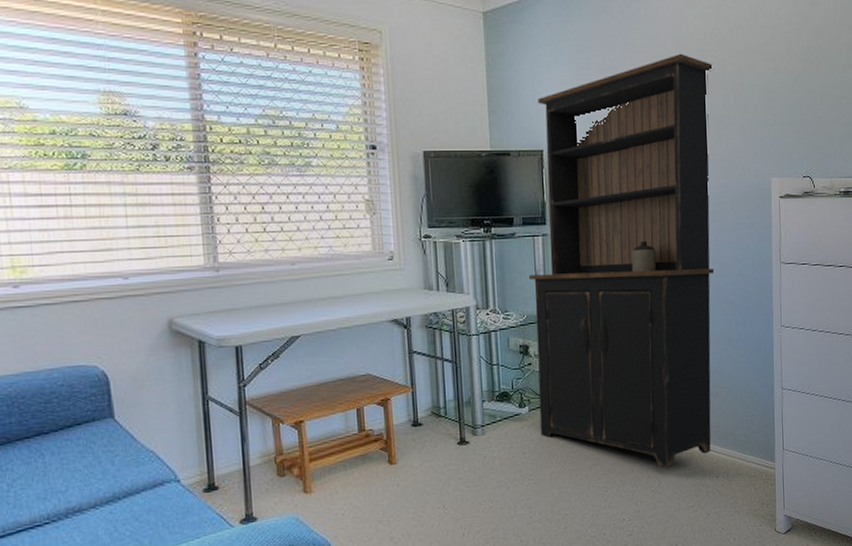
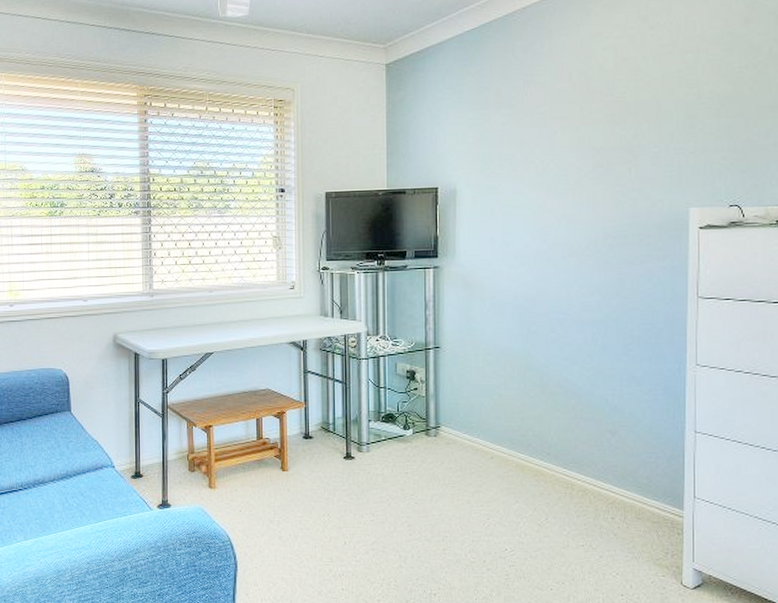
bookshelf: present [528,53,715,468] -> none [418,86,625,503]

